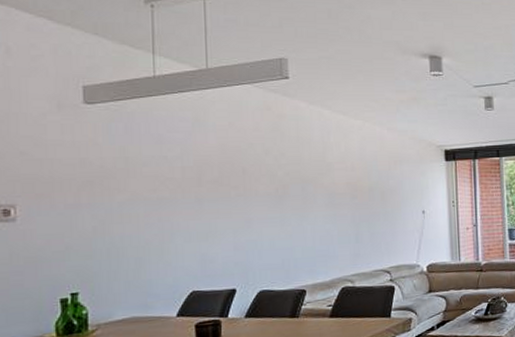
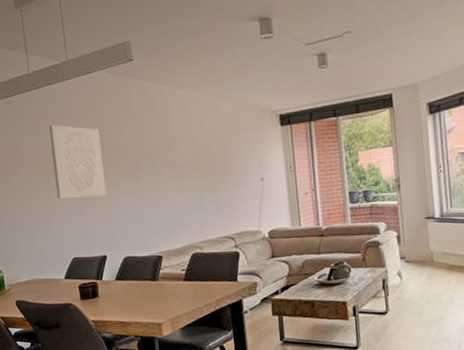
wall art: none [175,137,243,223] -> present [49,125,107,200]

